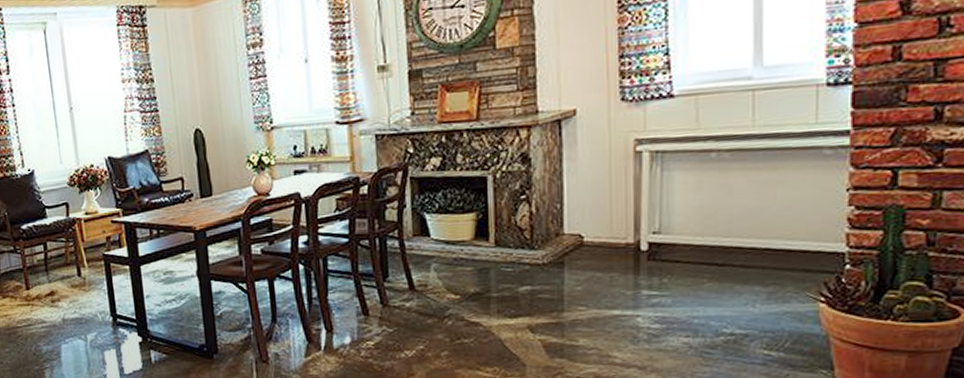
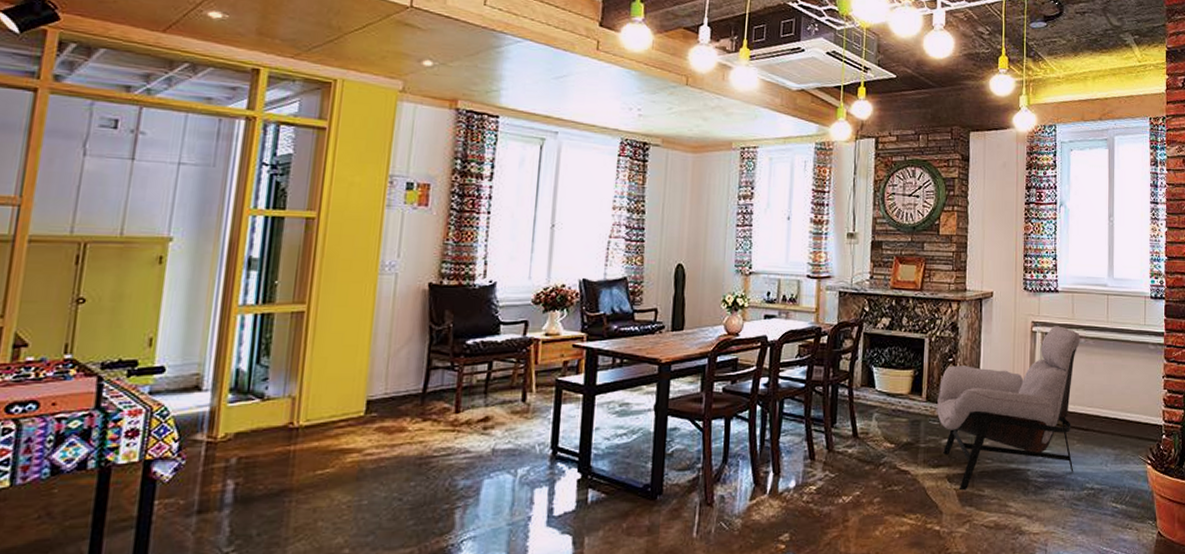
lounge chair: none [508,140,709,341] -> present [936,326,1080,491]

